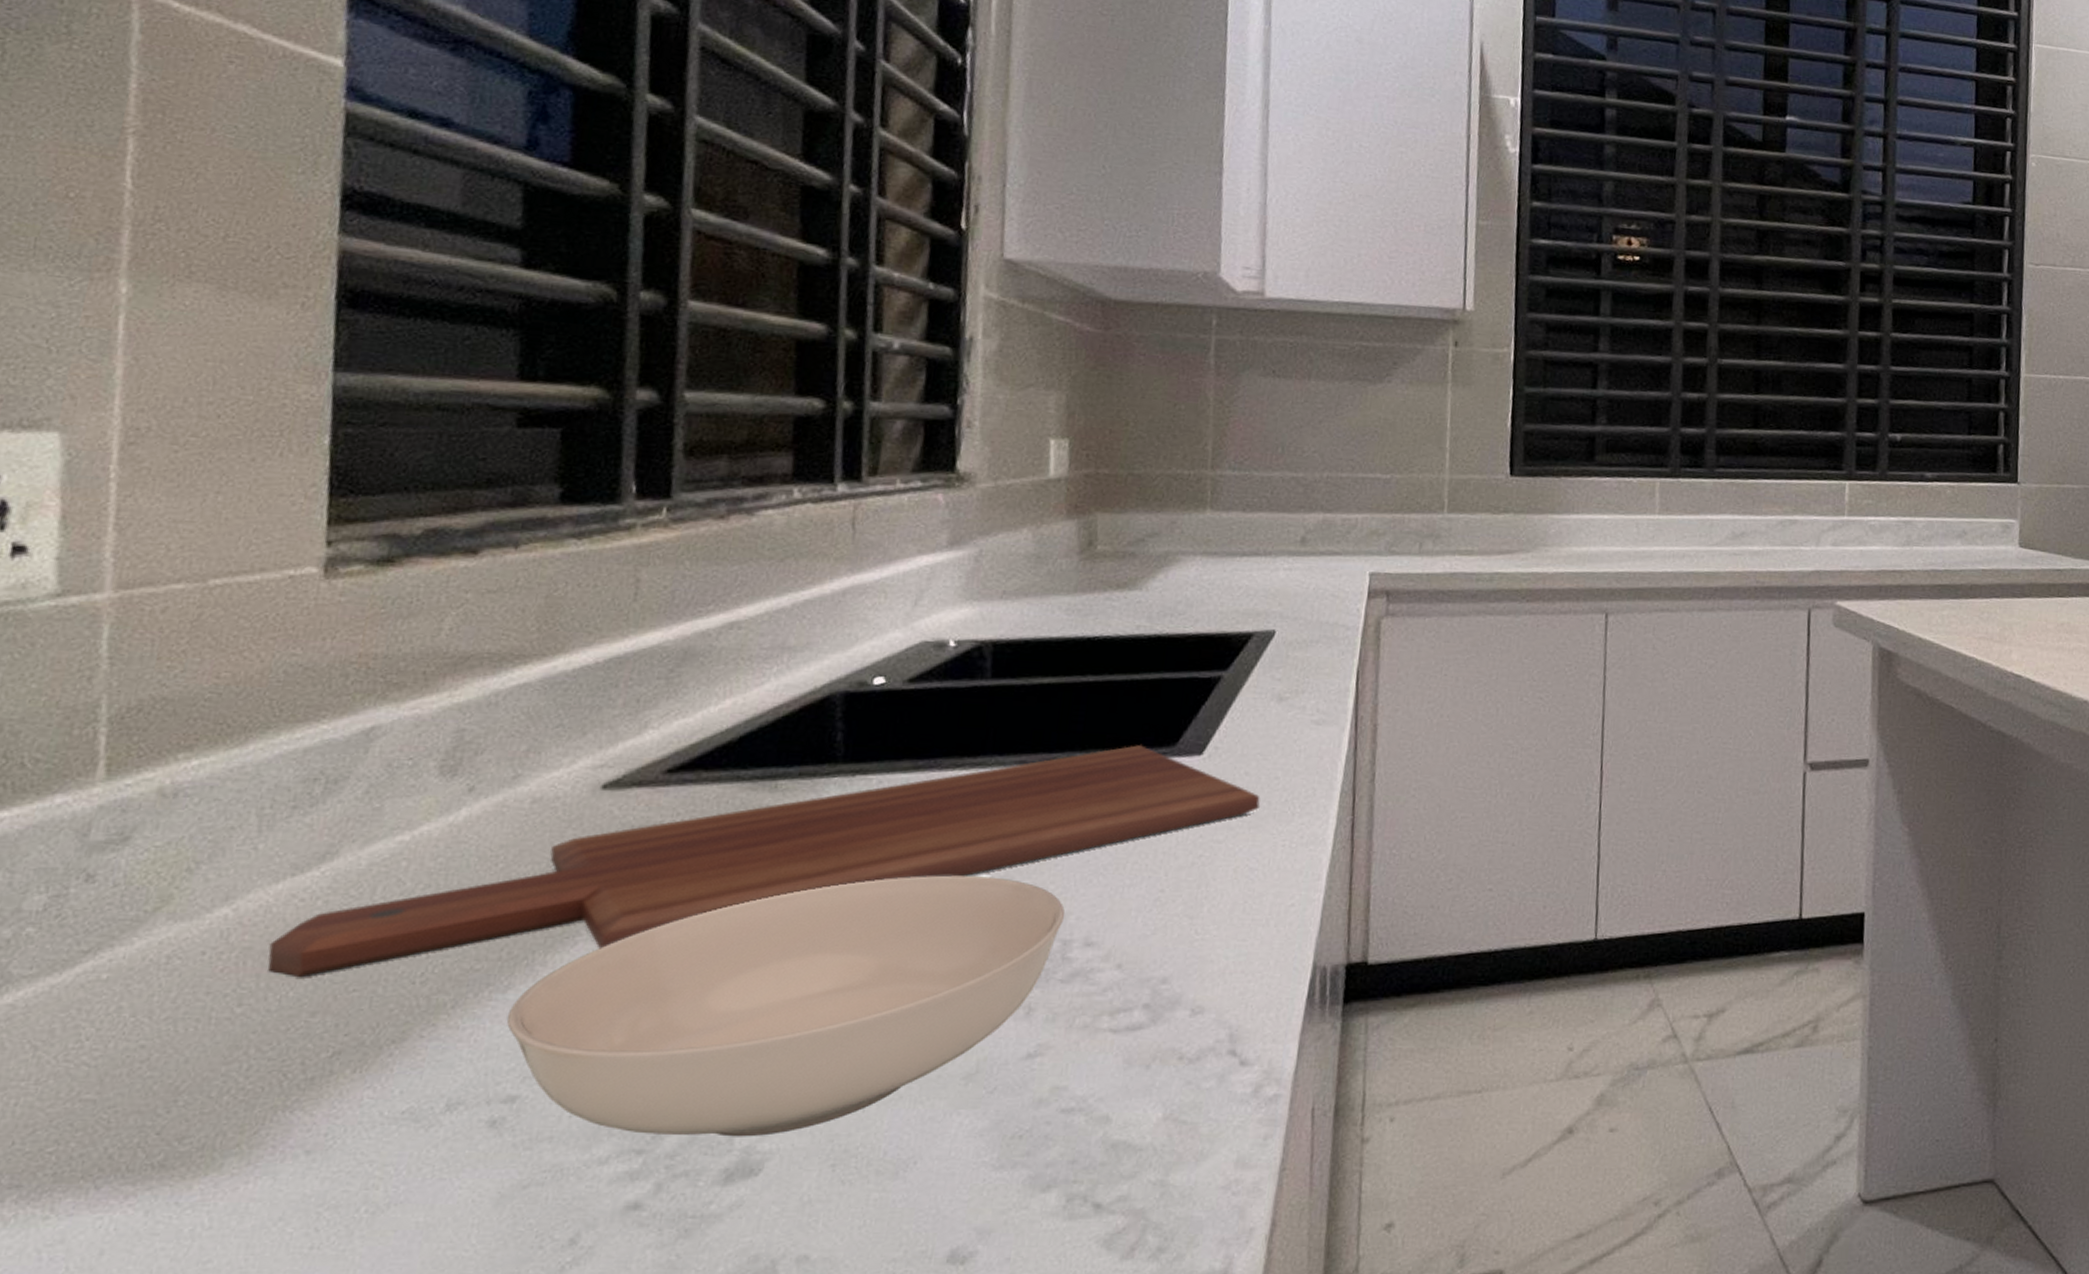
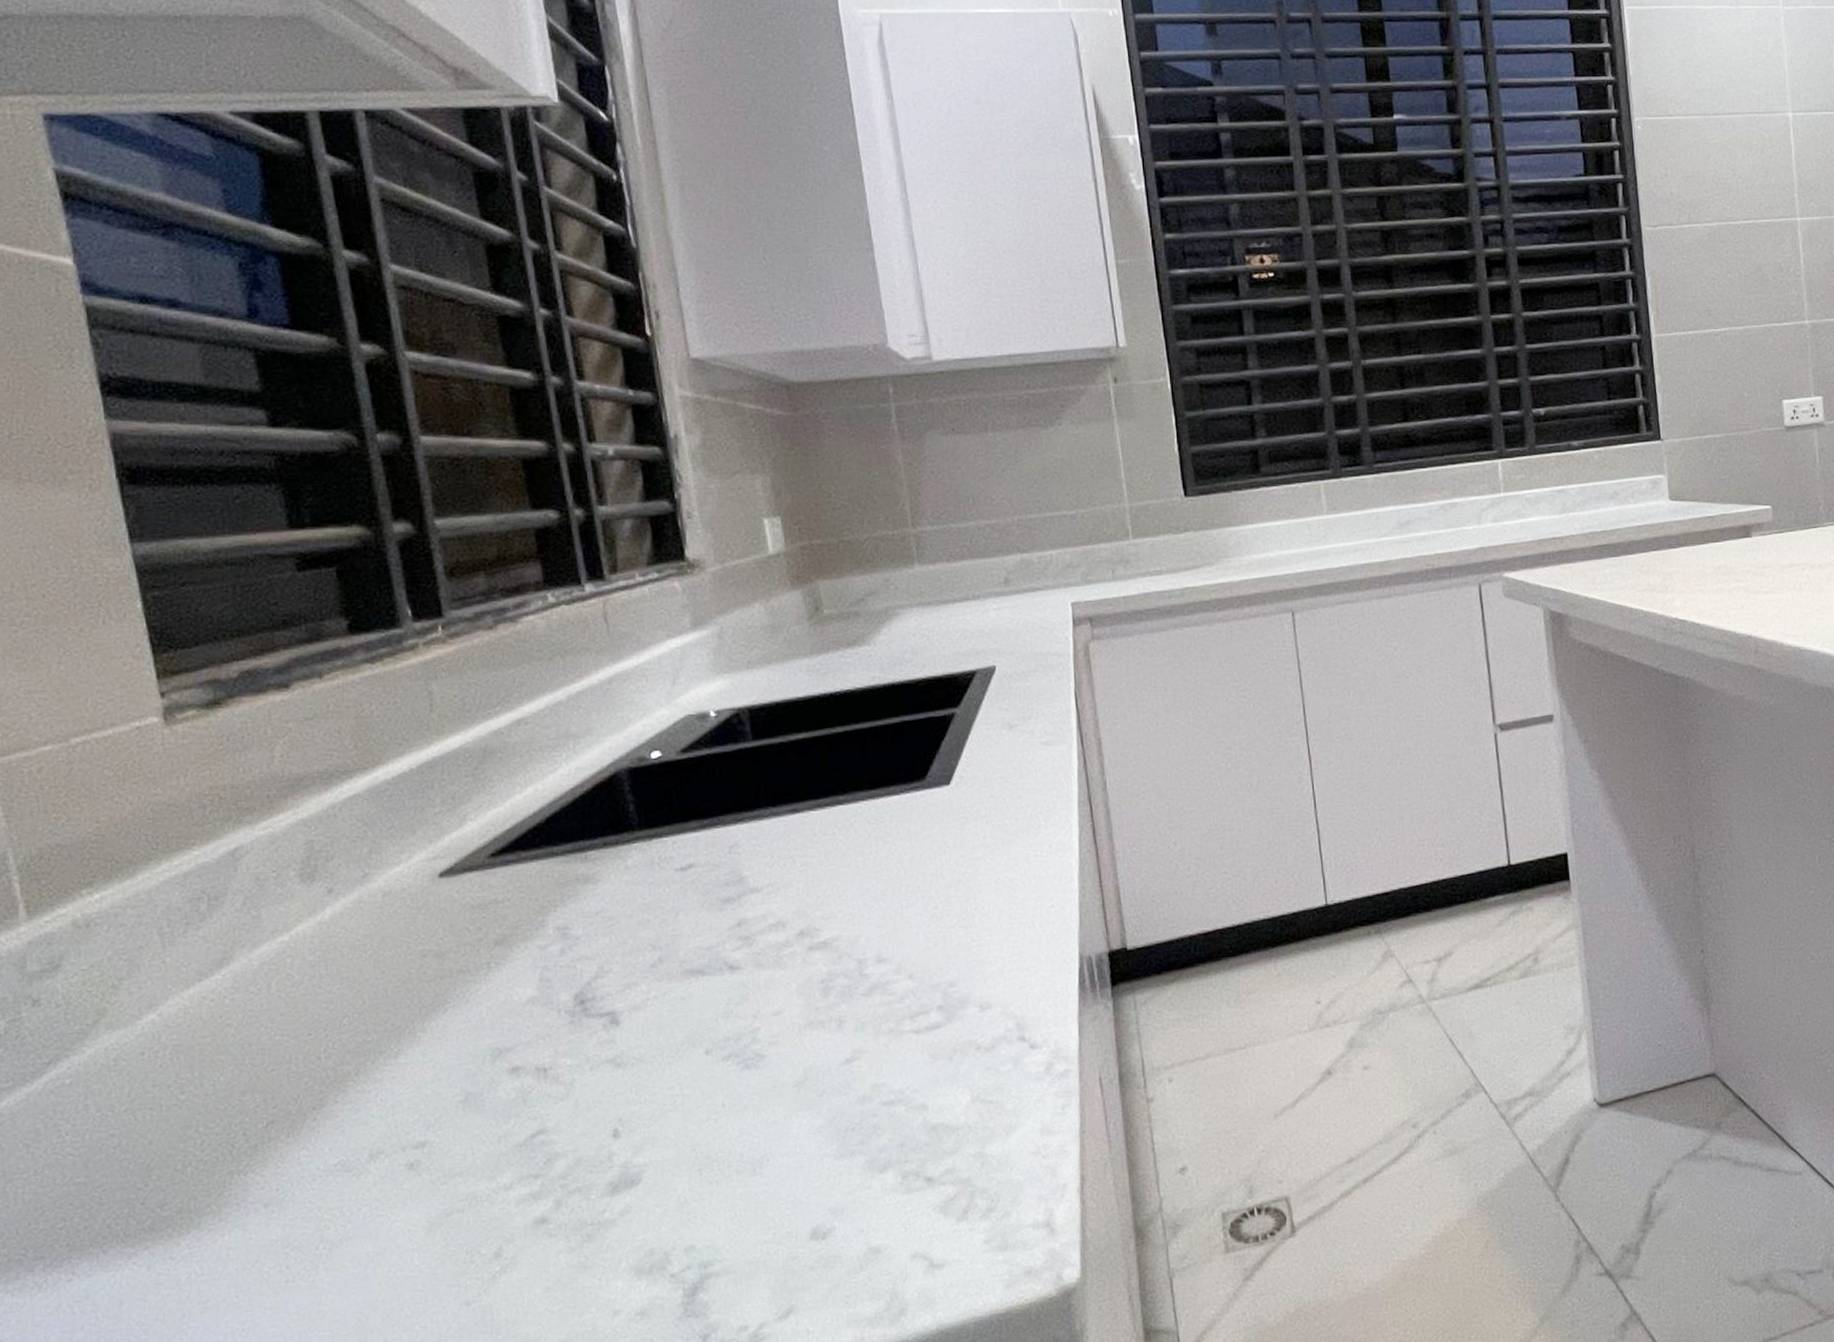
cutting board: present [268,745,1261,977] -> none [195,783,1010,1064]
bowl: present [506,875,1066,1137] -> none [402,912,856,1161]

